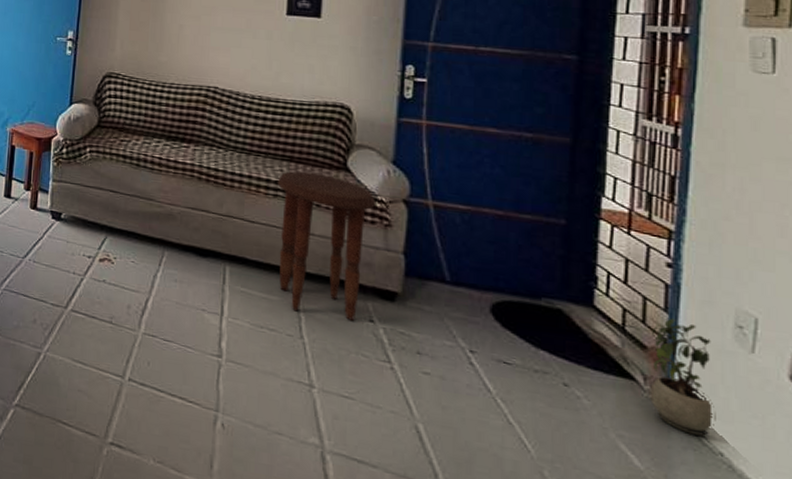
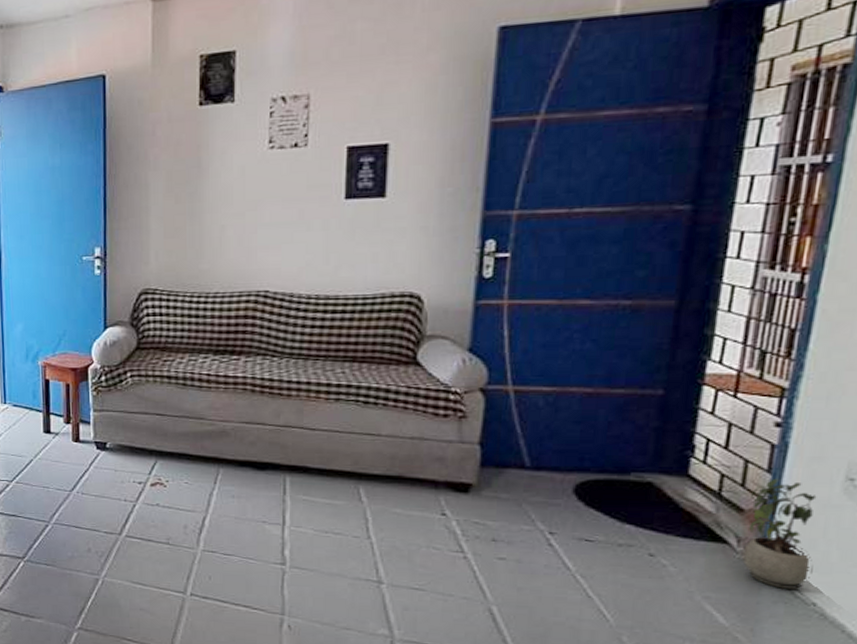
side table: present [277,170,375,321] -> none [338,370,448,516]

